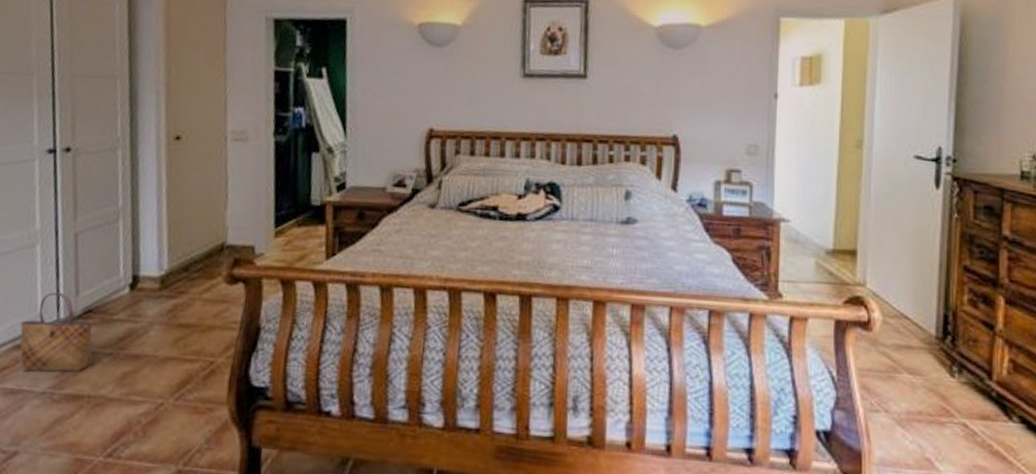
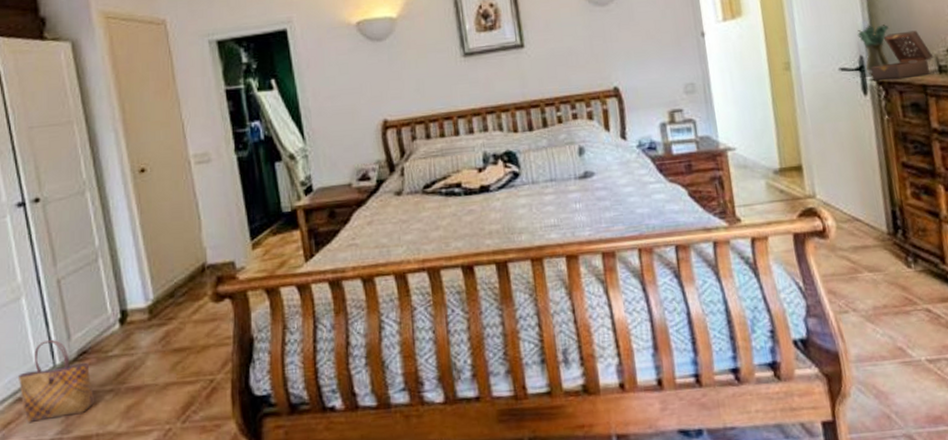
vase: none [940,114,974,172] -> present [857,23,890,78]
jewelry box: none [947,128,1018,179] -> present [870,30,934,81]

